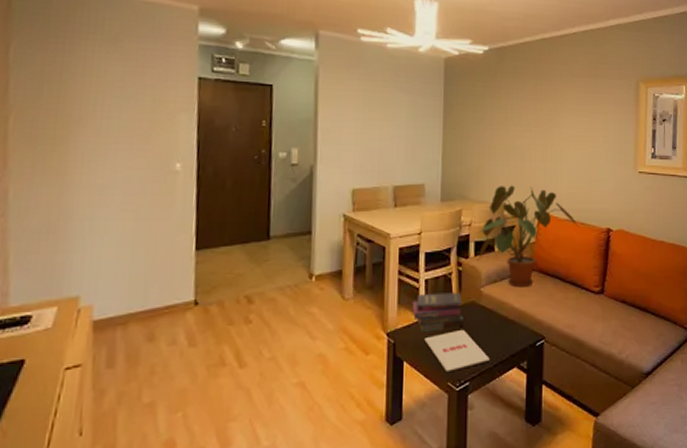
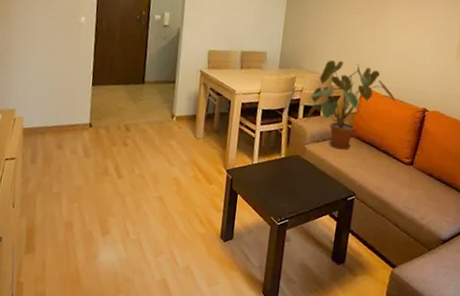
books: present [412,292,463,332] -> none [248,143,289,175]
magazine: present [424,330,490,373] -> none [255,176,307,210]

